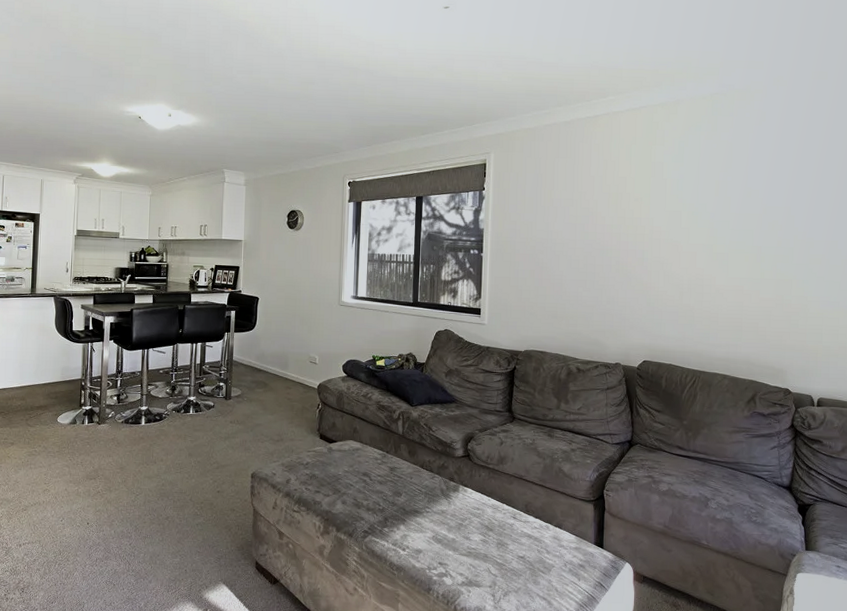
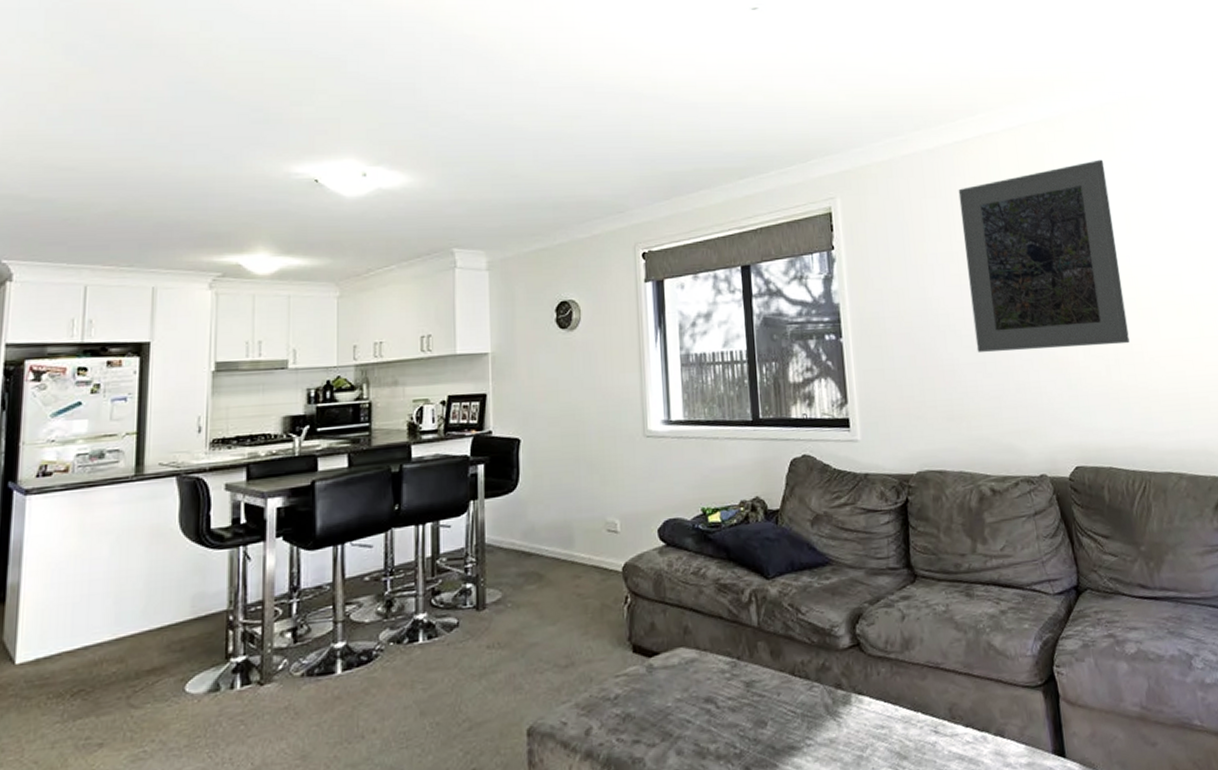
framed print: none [581,137,706,278] -> present [958,159,1130,352]

